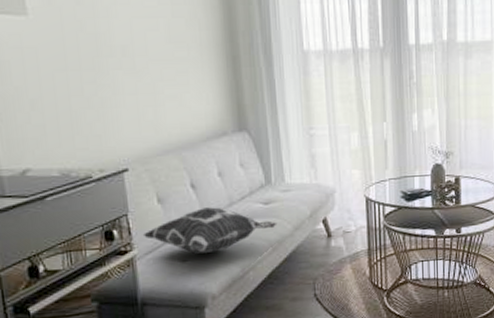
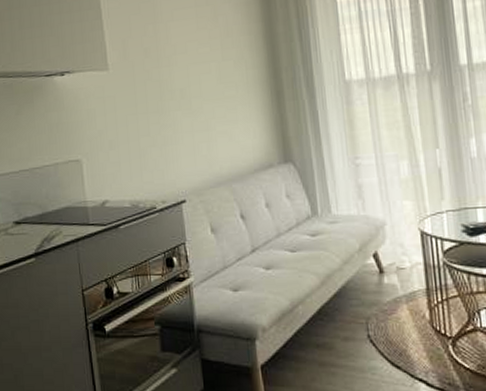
decorative pillow: present [142,207,277,254] -> none [198,238,325,284]

